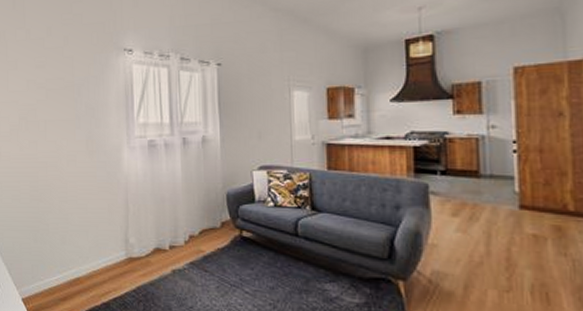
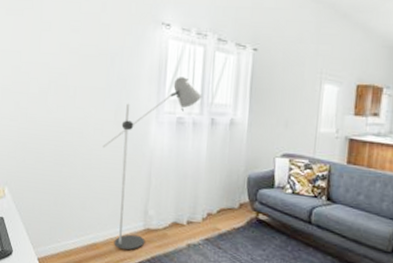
floor lamp: none [77,100,171,282] -> present [102,77,202,250]

